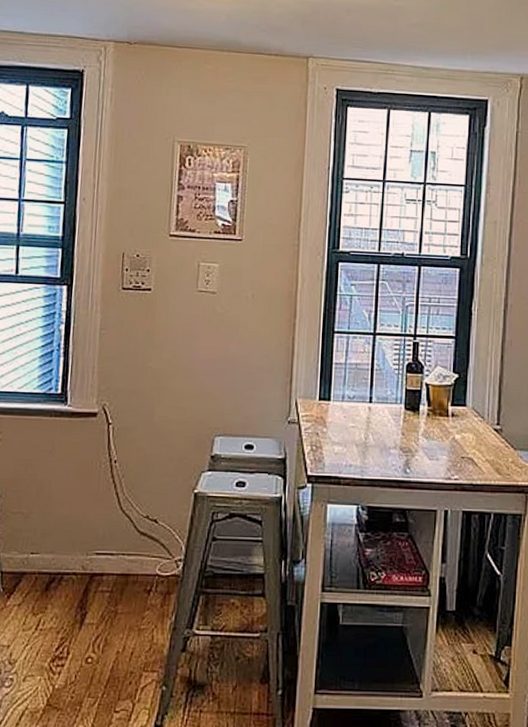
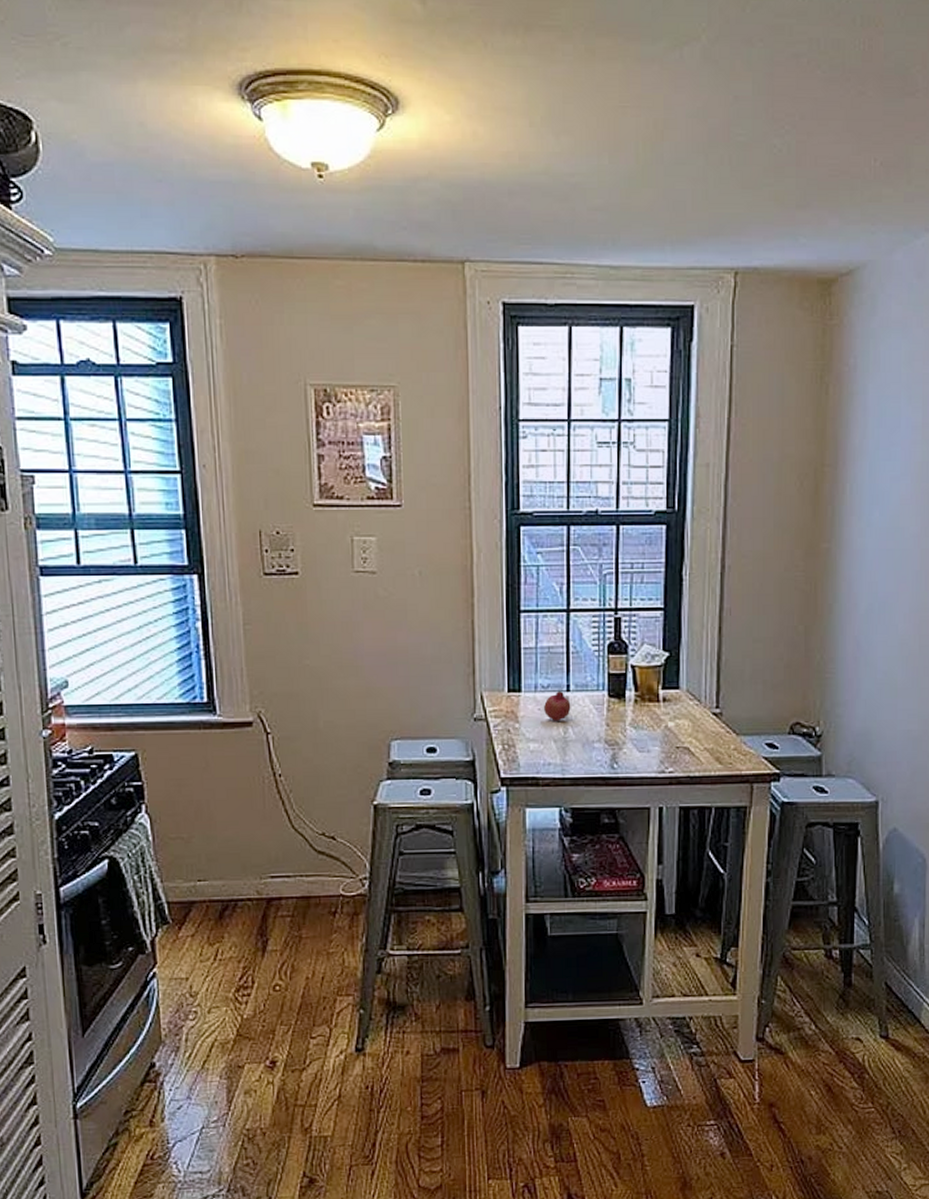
fruit: none [349,402,372,428] -> present [544,691,571,721]

